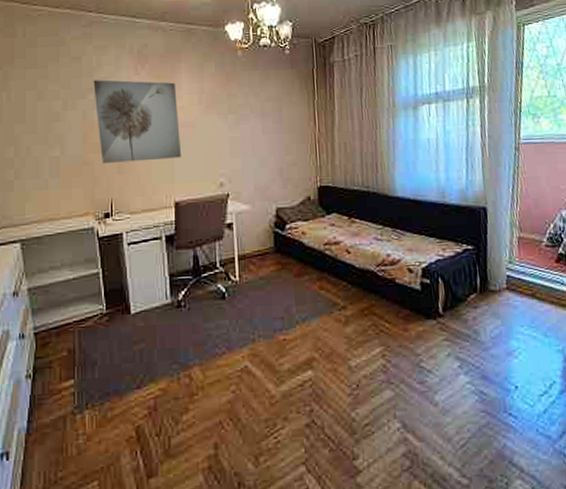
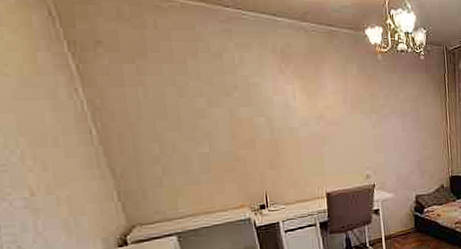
wall art: present [93,80,182,163] -> none [237,78,331,159]

